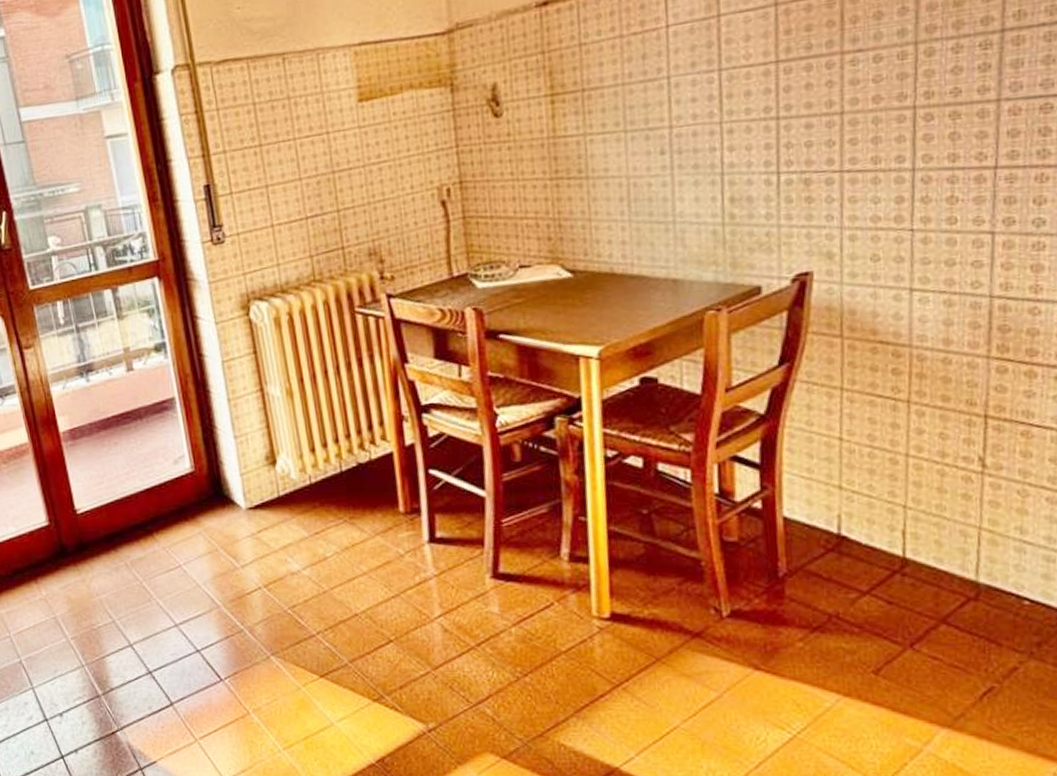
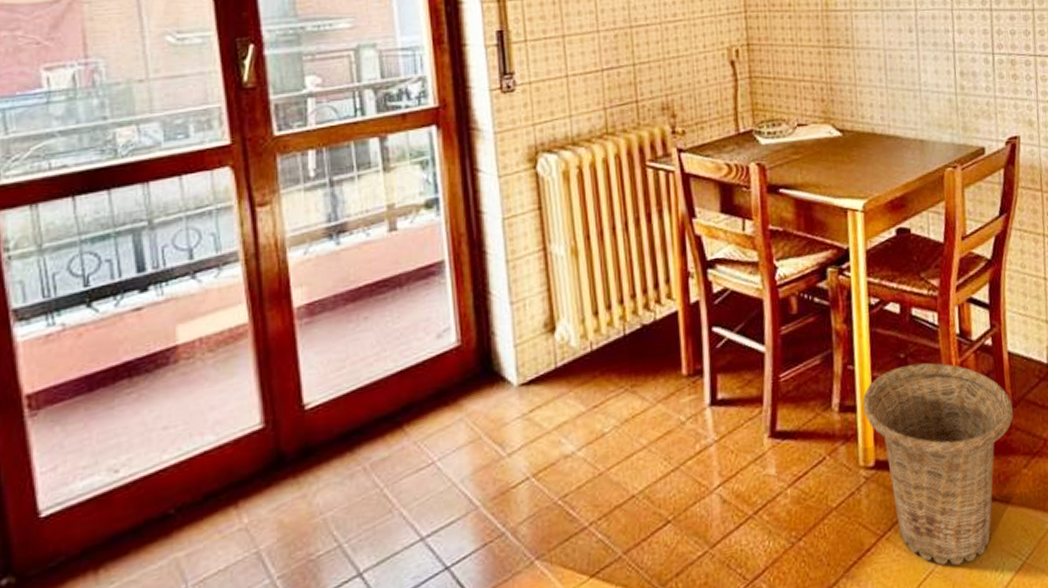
basket: none [596,521,787,726] -> present [862,362,1013,565]

